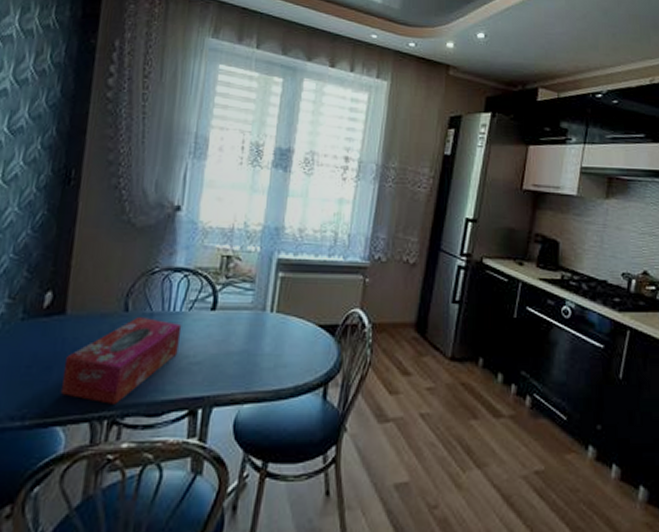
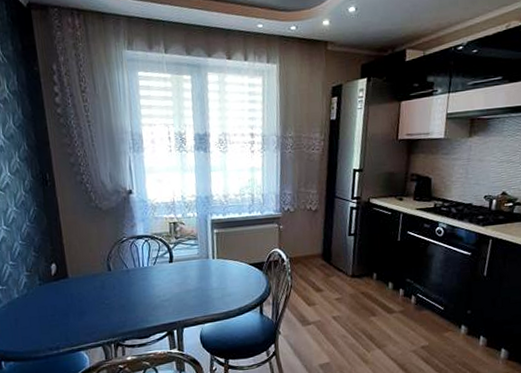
tissue box: present [61,317,182,404] -> none [76,273,152,334]

